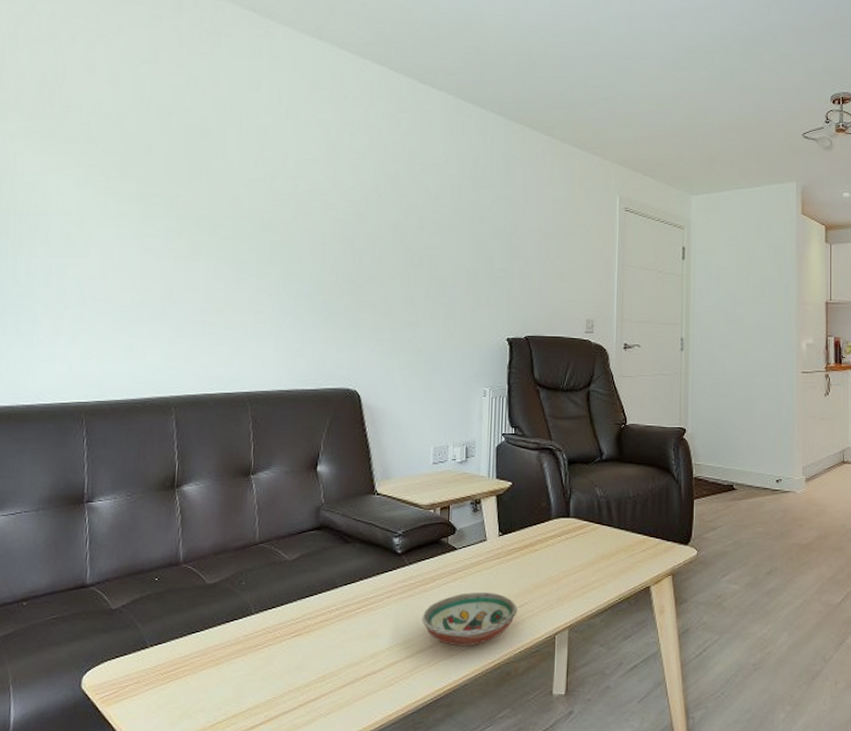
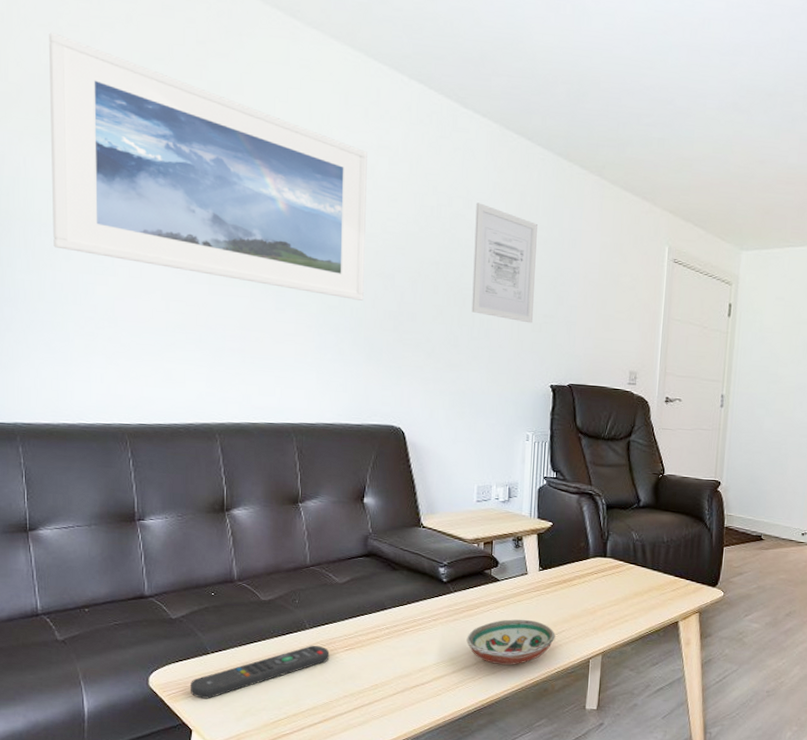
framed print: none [32,46,331,266] -> present [49,32,367,301]
remote control: none [125,632,275,701] -> present [191,645,330,699]
wall art: none [428,167,492,278] -> present [471,202,537,324]

